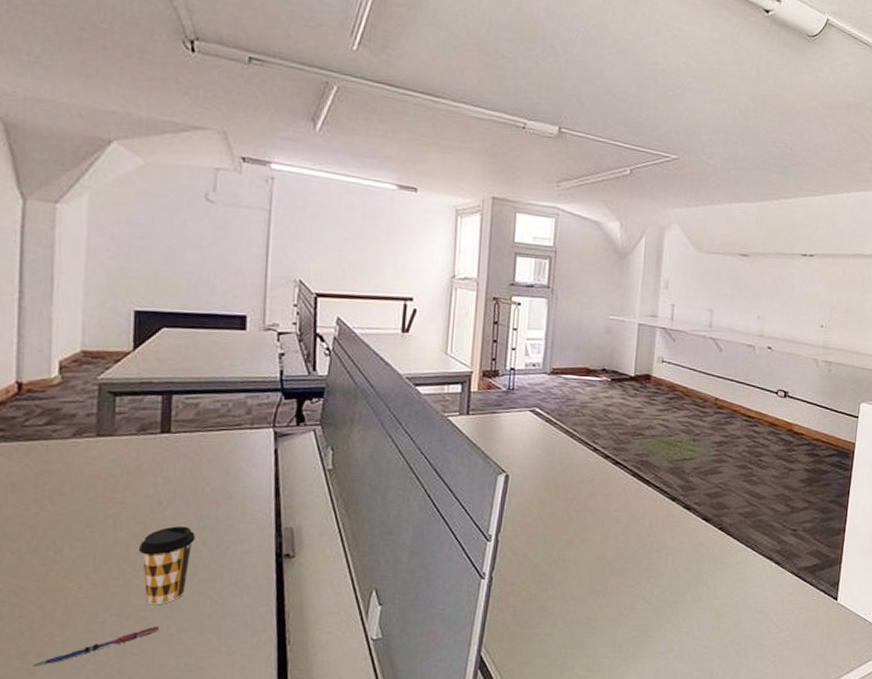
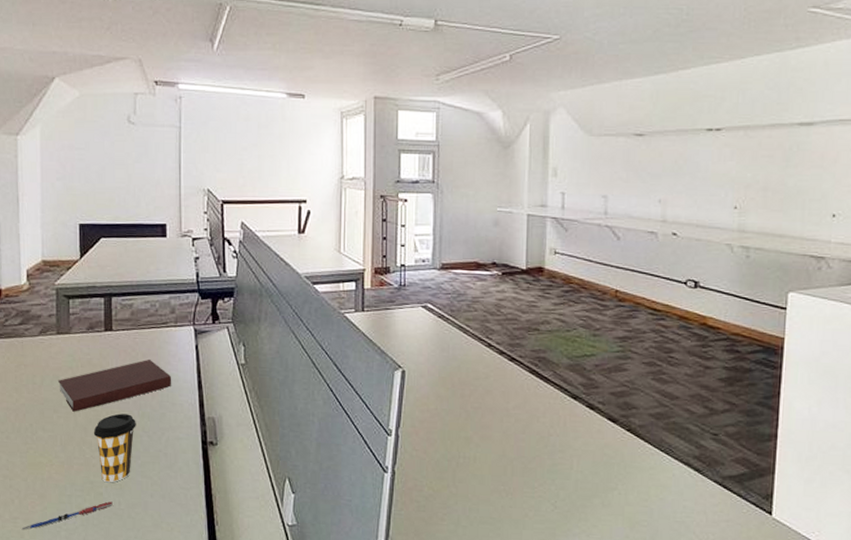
notebook: none [94,464,244,526] -> present [57,358,172,412]

